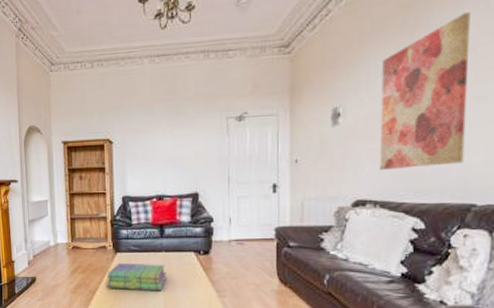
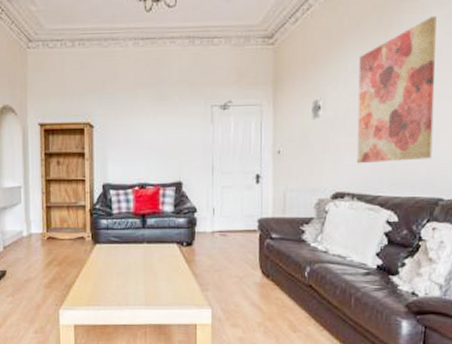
stack of books: present [106,262,166,292] -> none [83,254,148,285]

